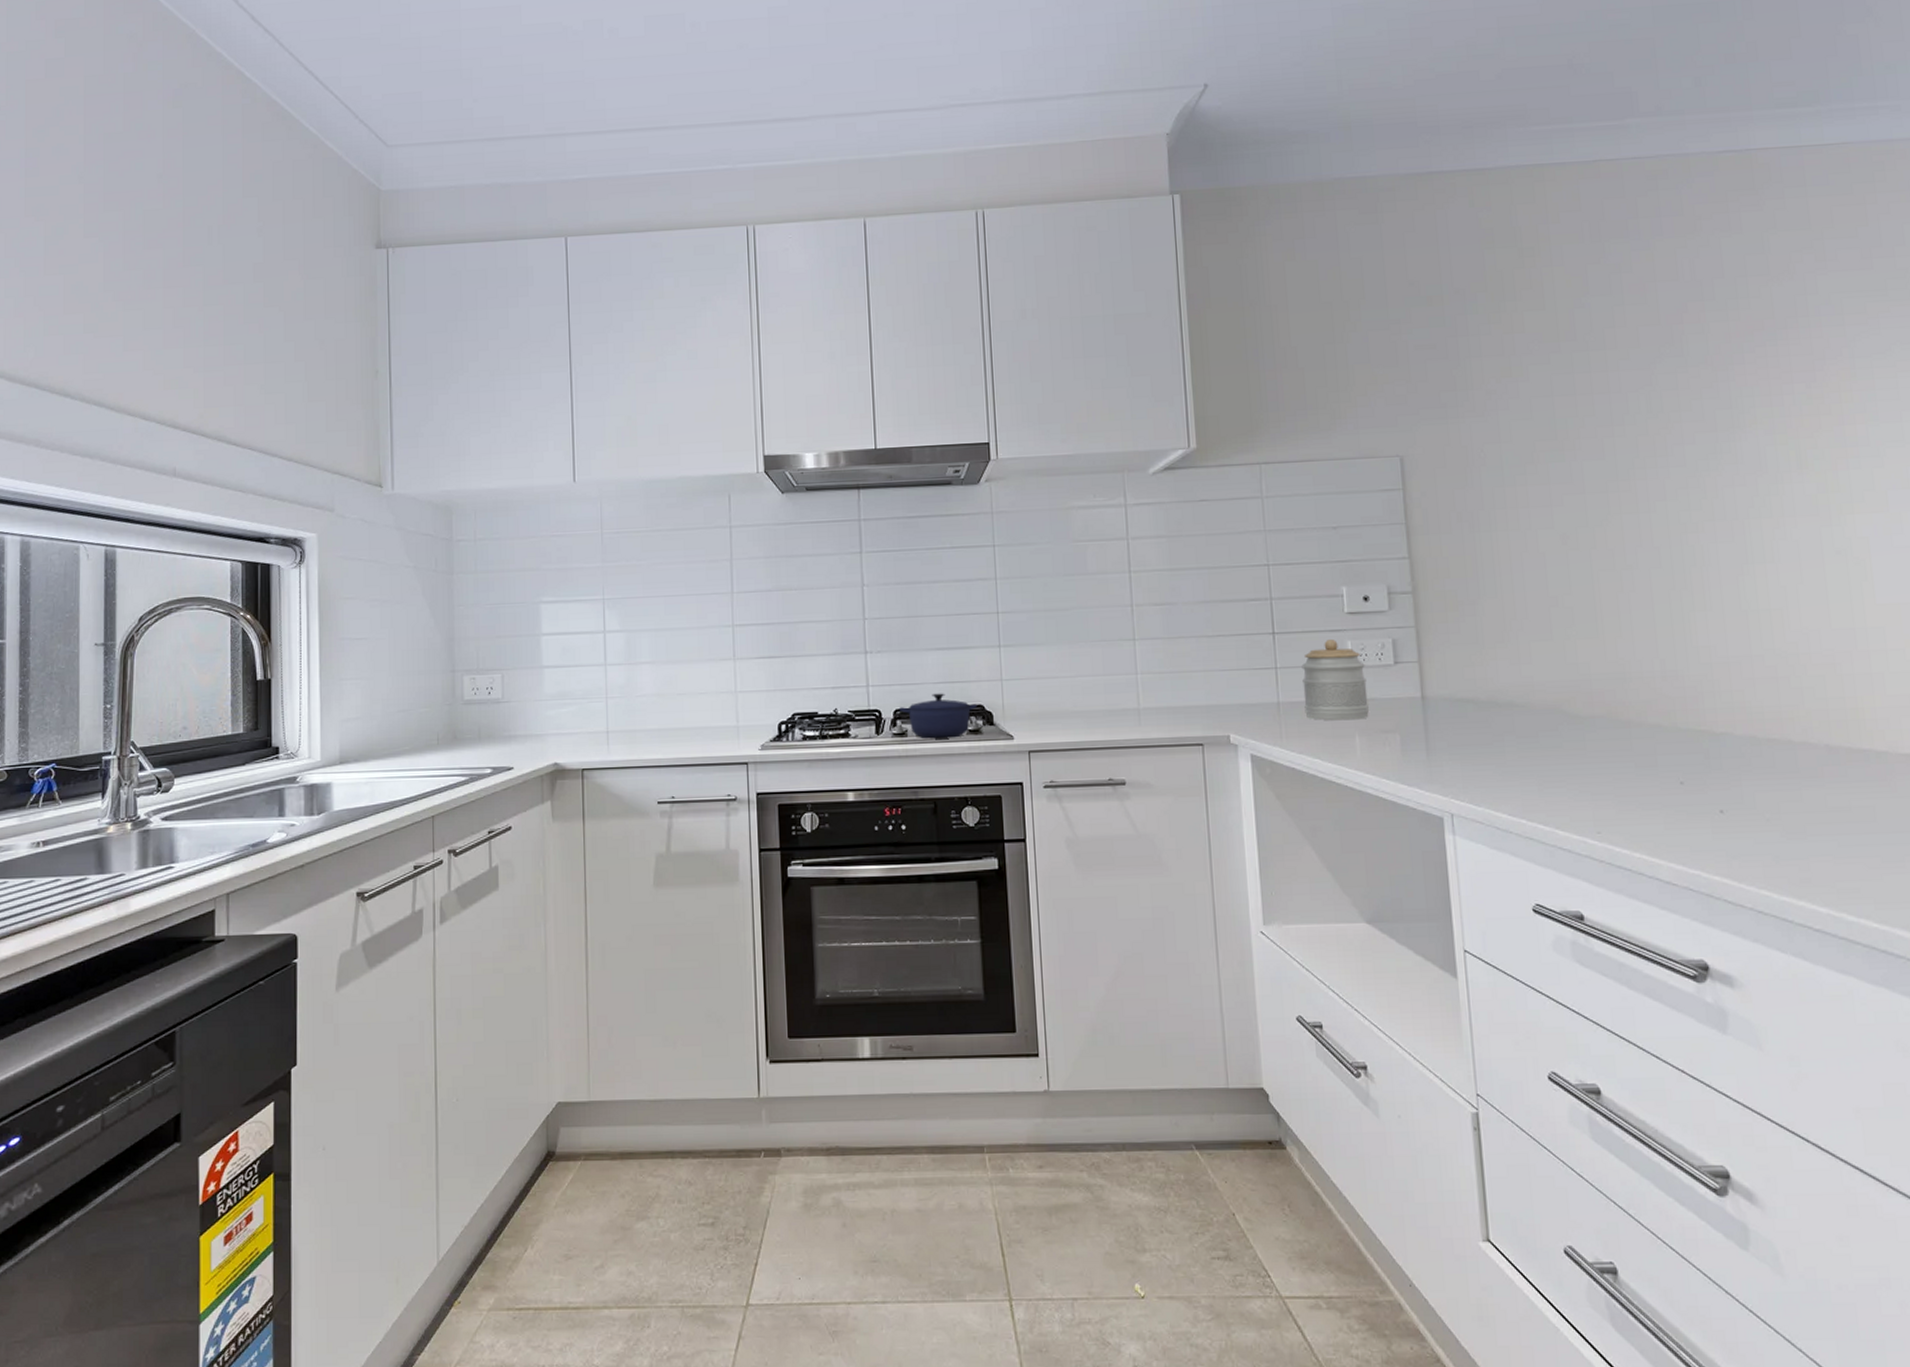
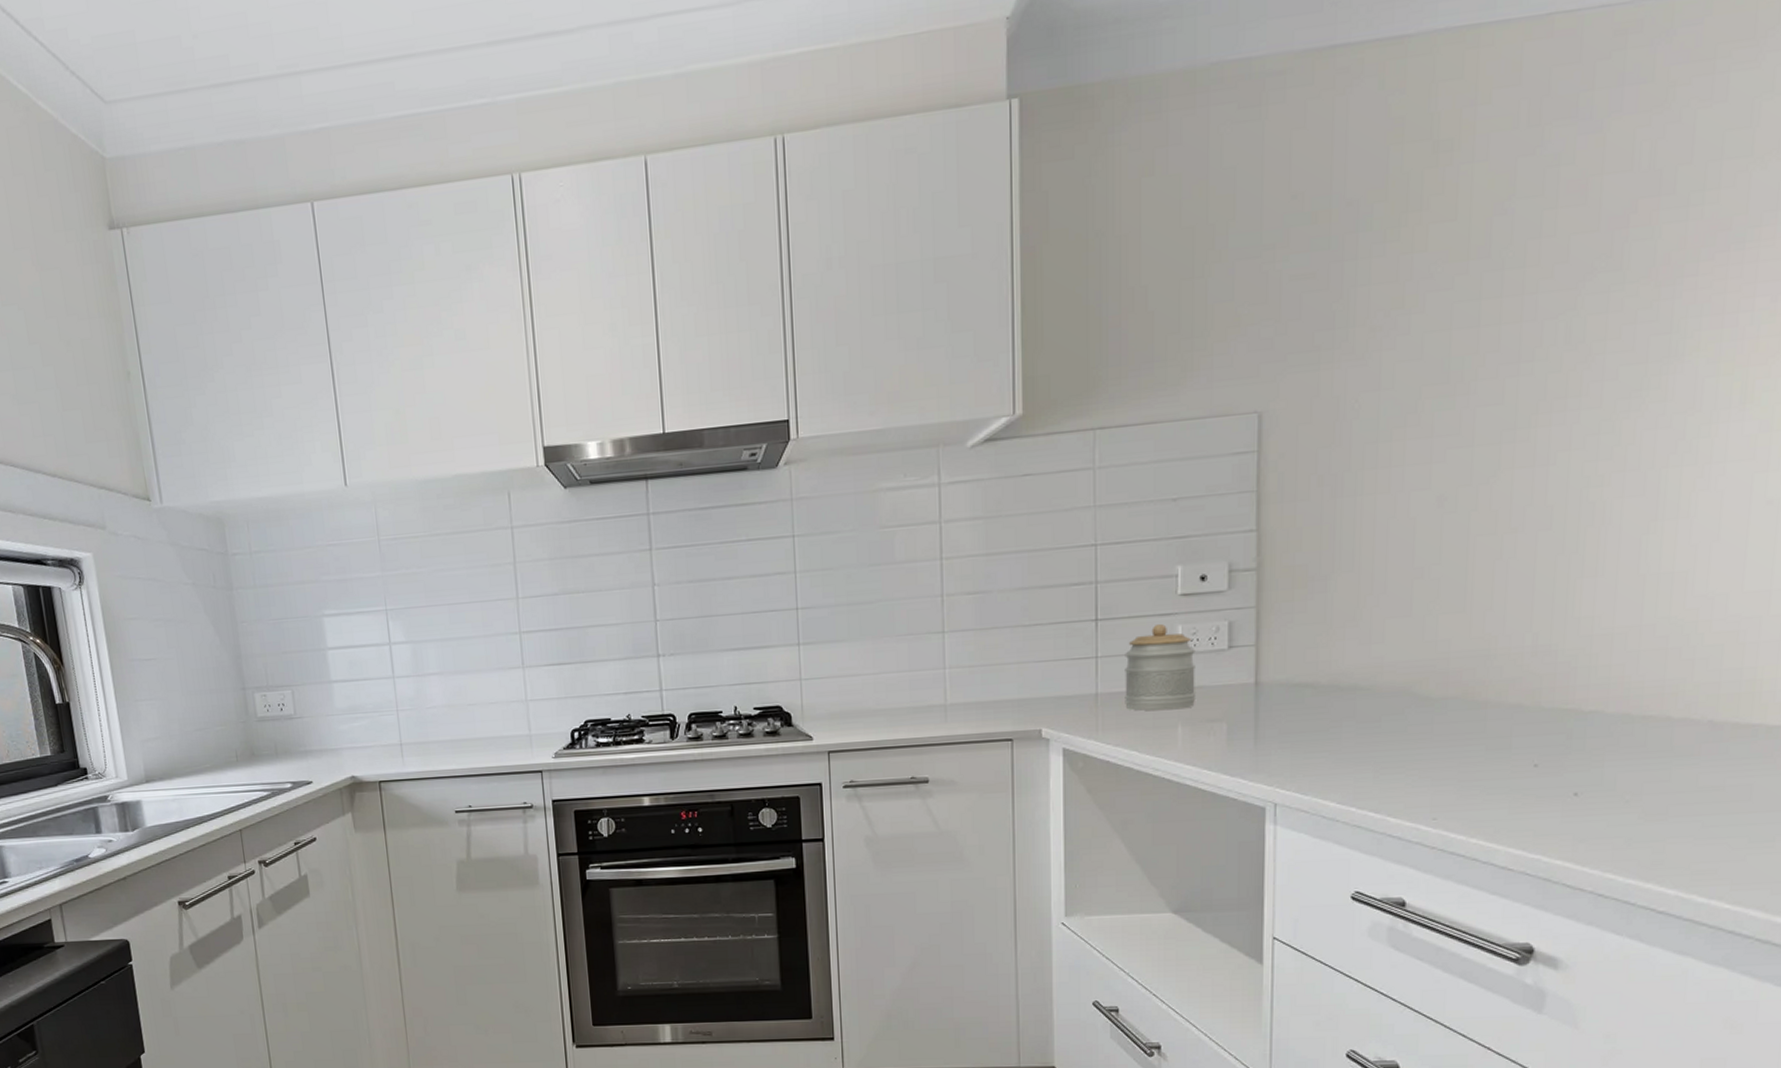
cooking pot: present [899,693,978,739] -> none [694,695,775,743]

